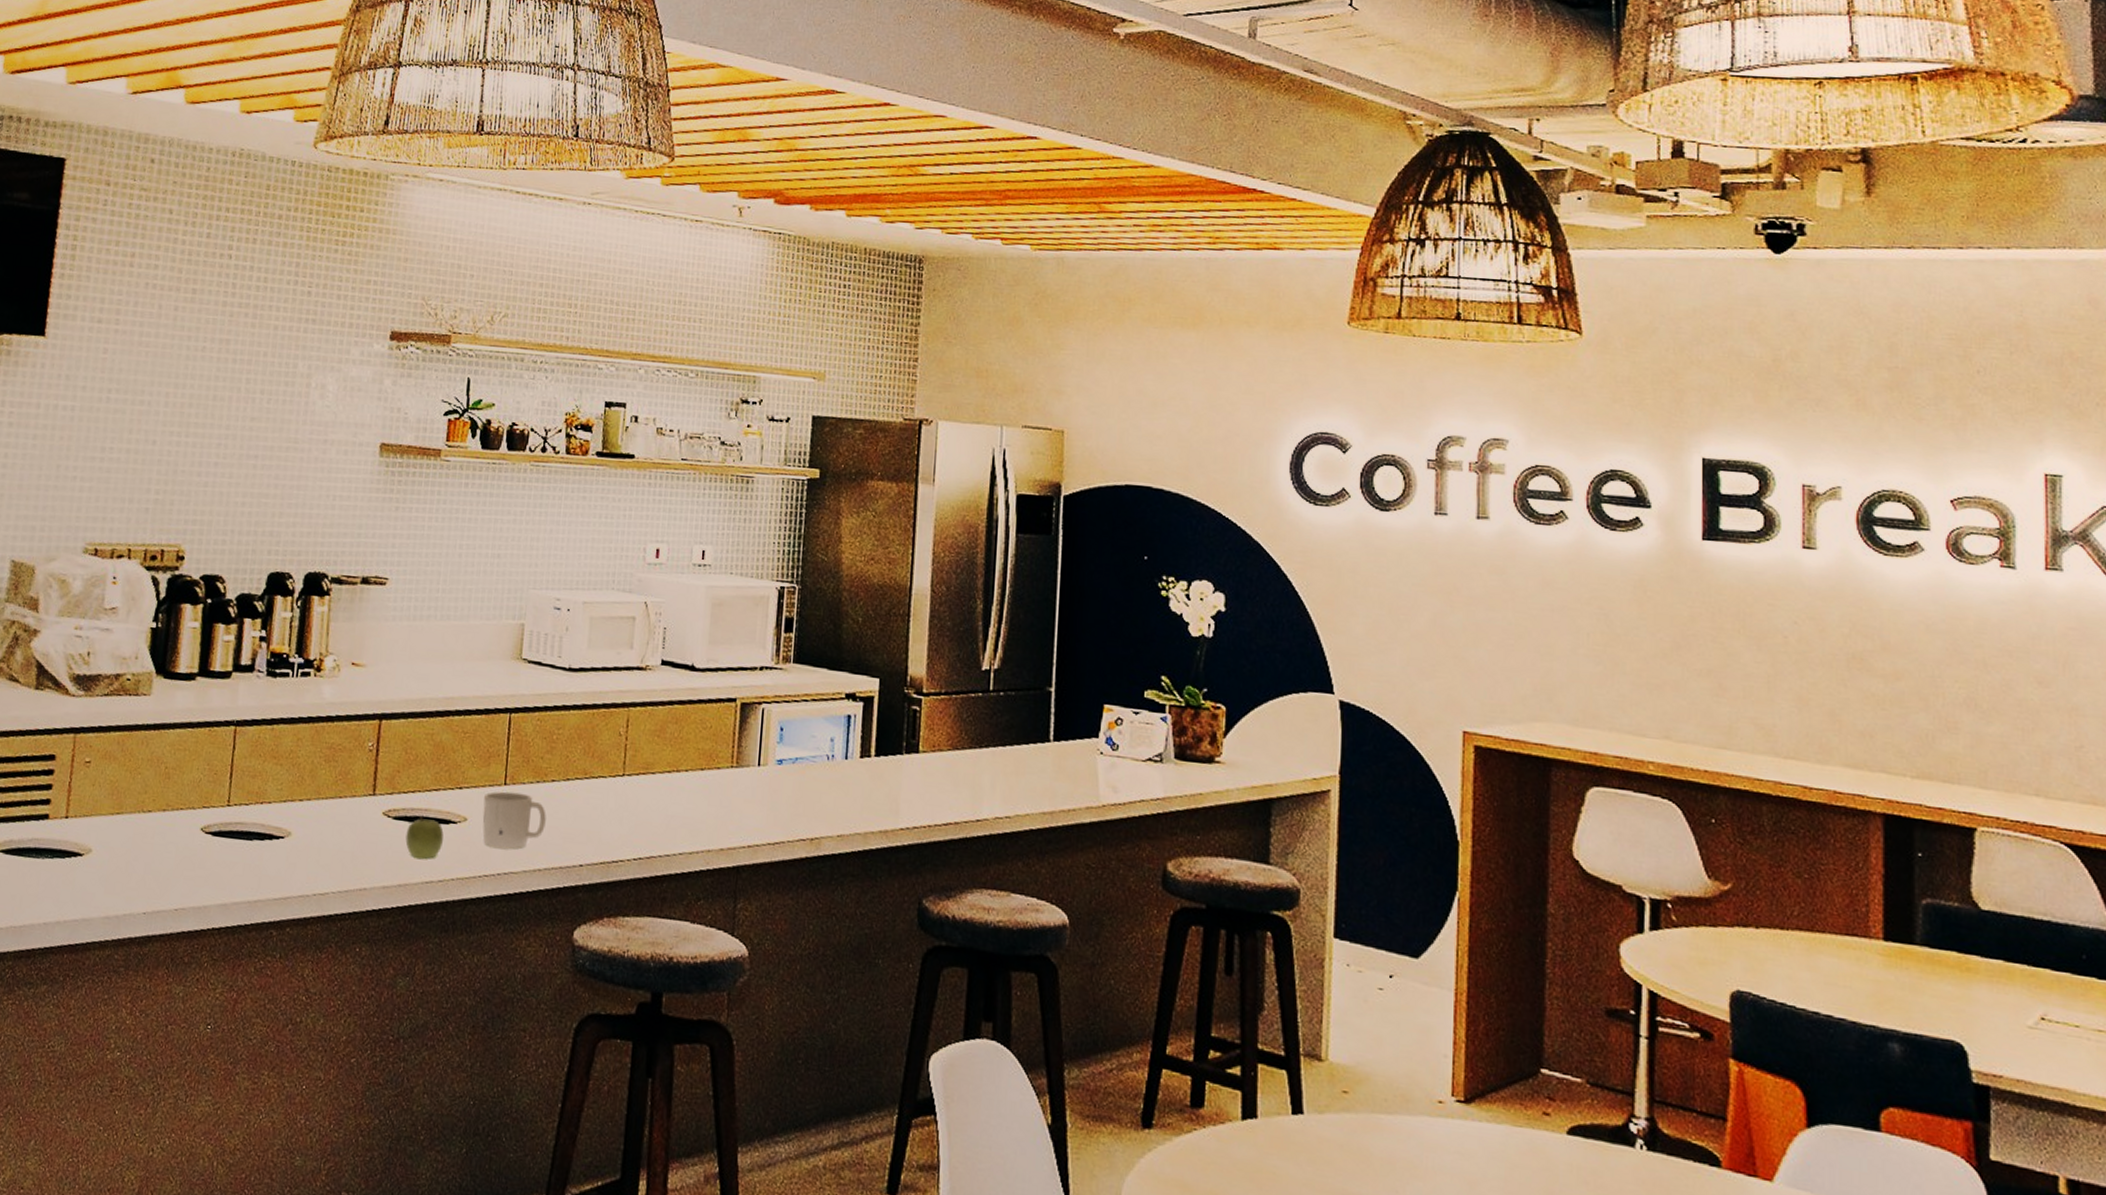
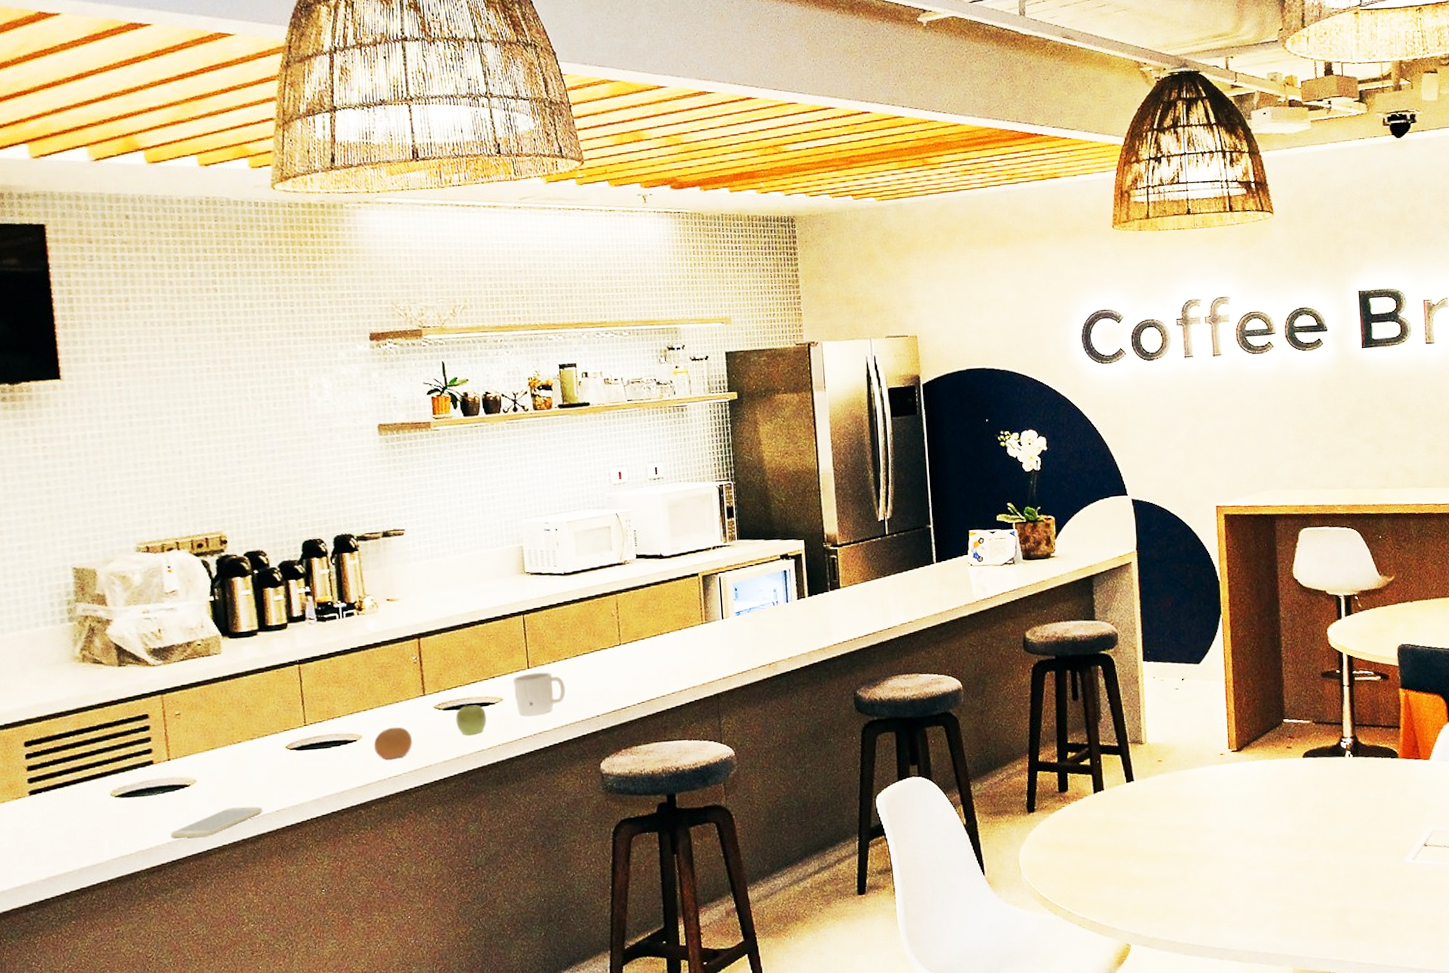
smartphone: none [49,893,160,925] -> present [170,806,263,838]
fruit: none [302,828,350,872] -> present [373,727,412,760]

